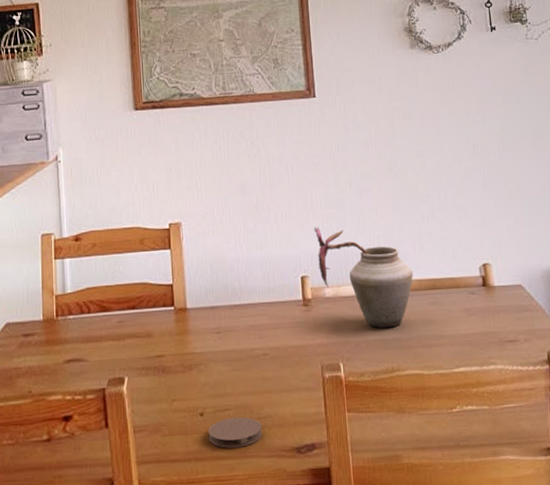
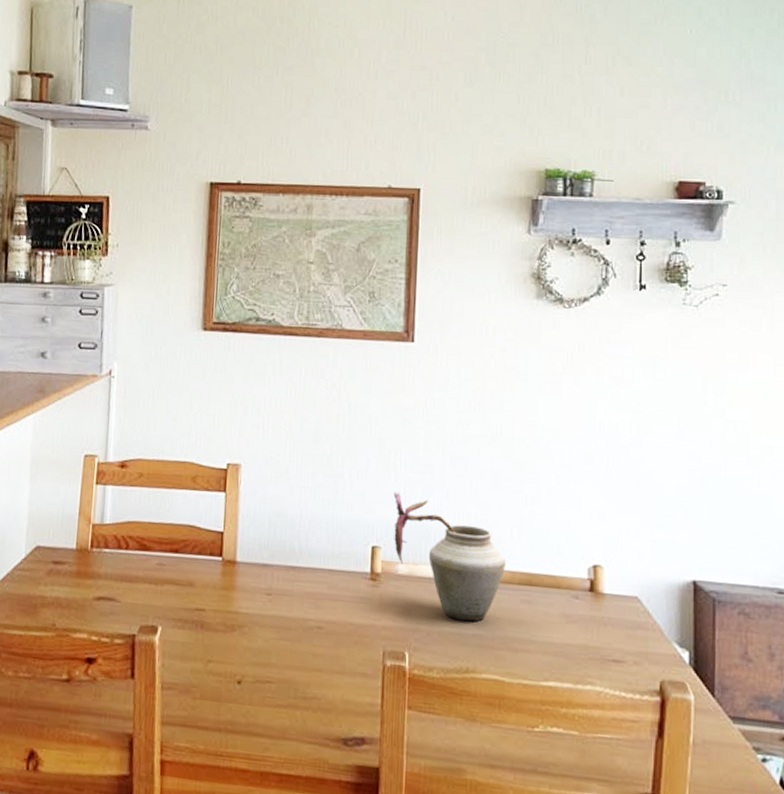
coaster: present [208,416,263,448] -> none [244,691,307,727]

